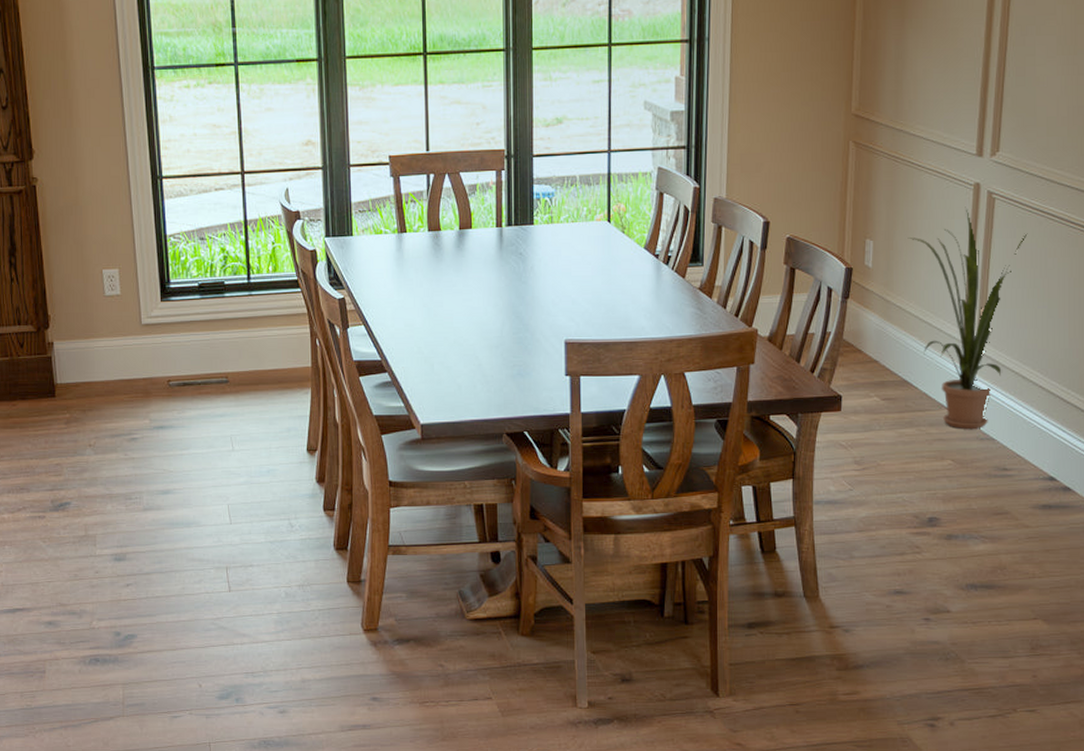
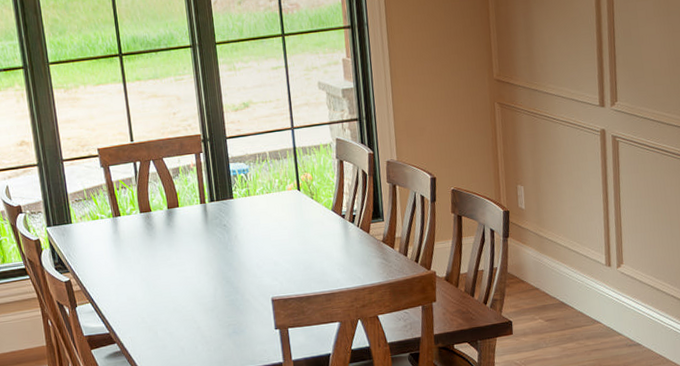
house plant: present [907,206,1027,429] -> none [551,150,647,339]

